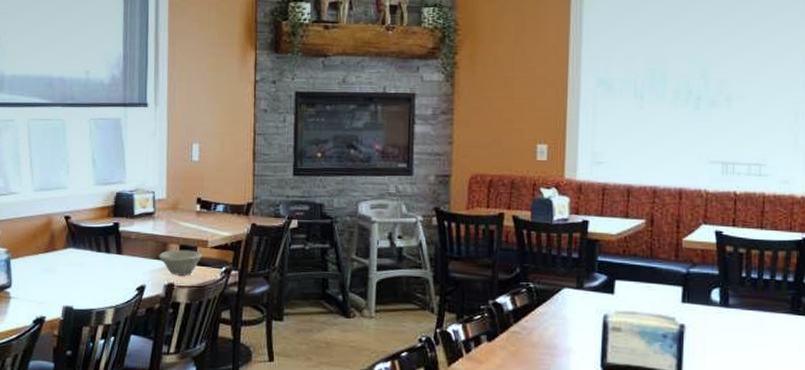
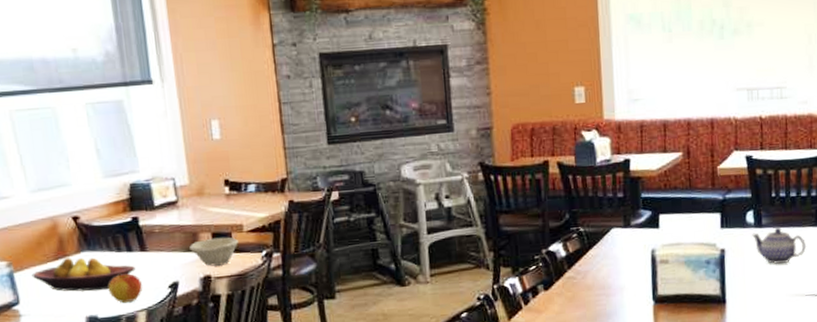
fruit bowl: none [24,252,111,285] -> present [31,257,136,292]
apple: none [85,271,114,299] -> present [108,273,142,304]
teapot: none [717,310,779,349] -> present [752,228,807,265]

